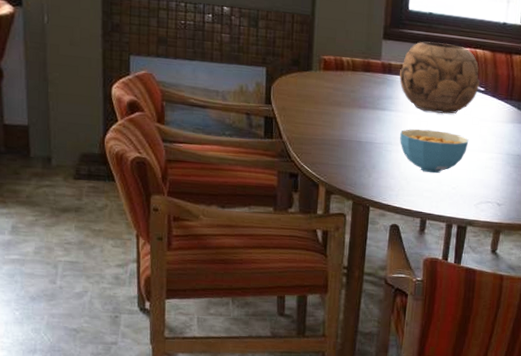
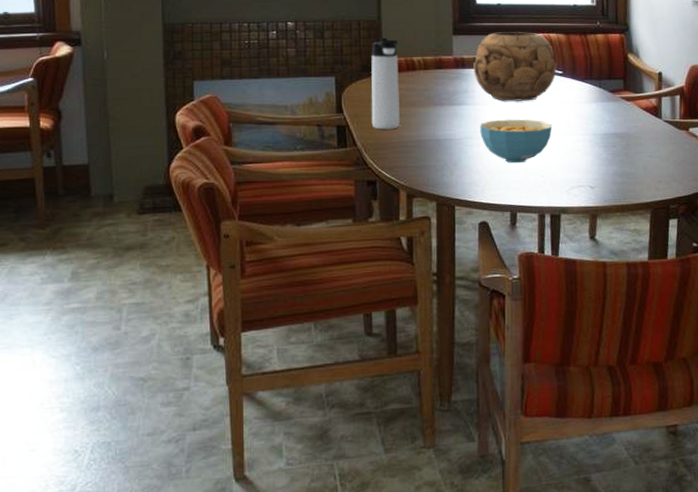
thermos bottle: none [298,34,329,127] -> present [371,38,400,130]

